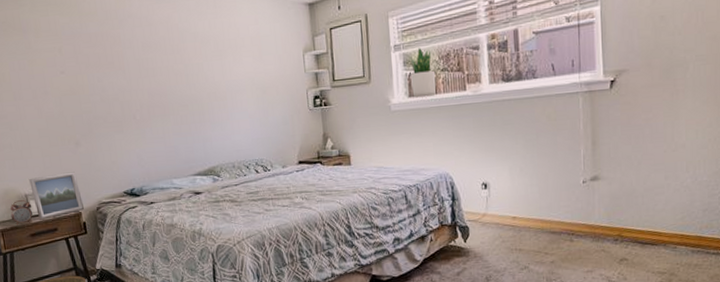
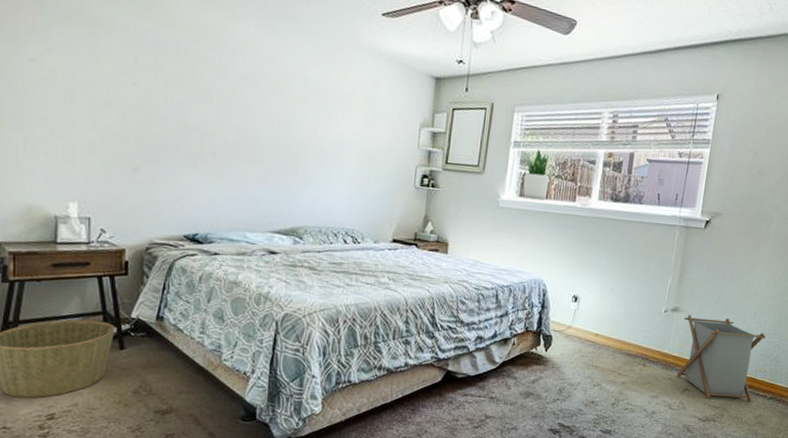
alarm clock: present [9,200,33,225] -> none [30,221,62,251]
picture frame: present [29,172,84,220] -> none [64,198,130,250]
laundry basket: none [606,177,706,265] -> present [677,315,767,402]

